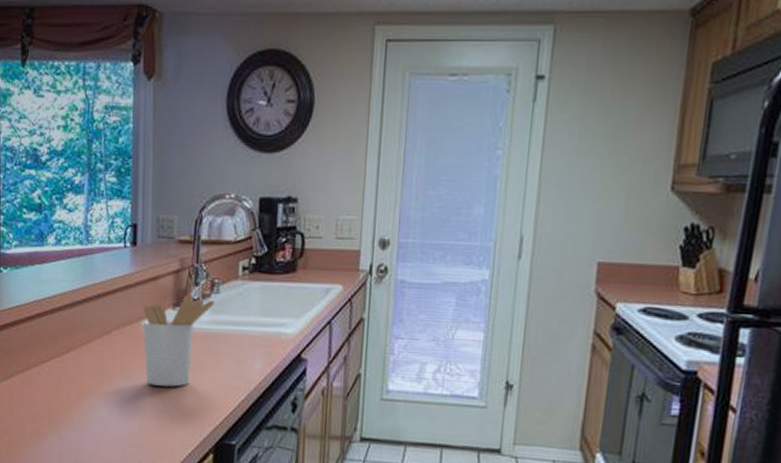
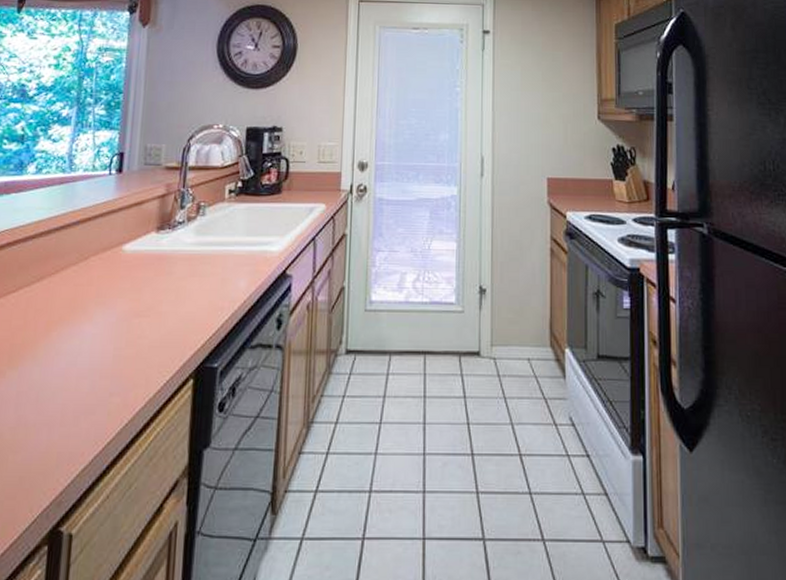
utensil holder: present [142,293,214,387] -> none [123,217,200,311]

